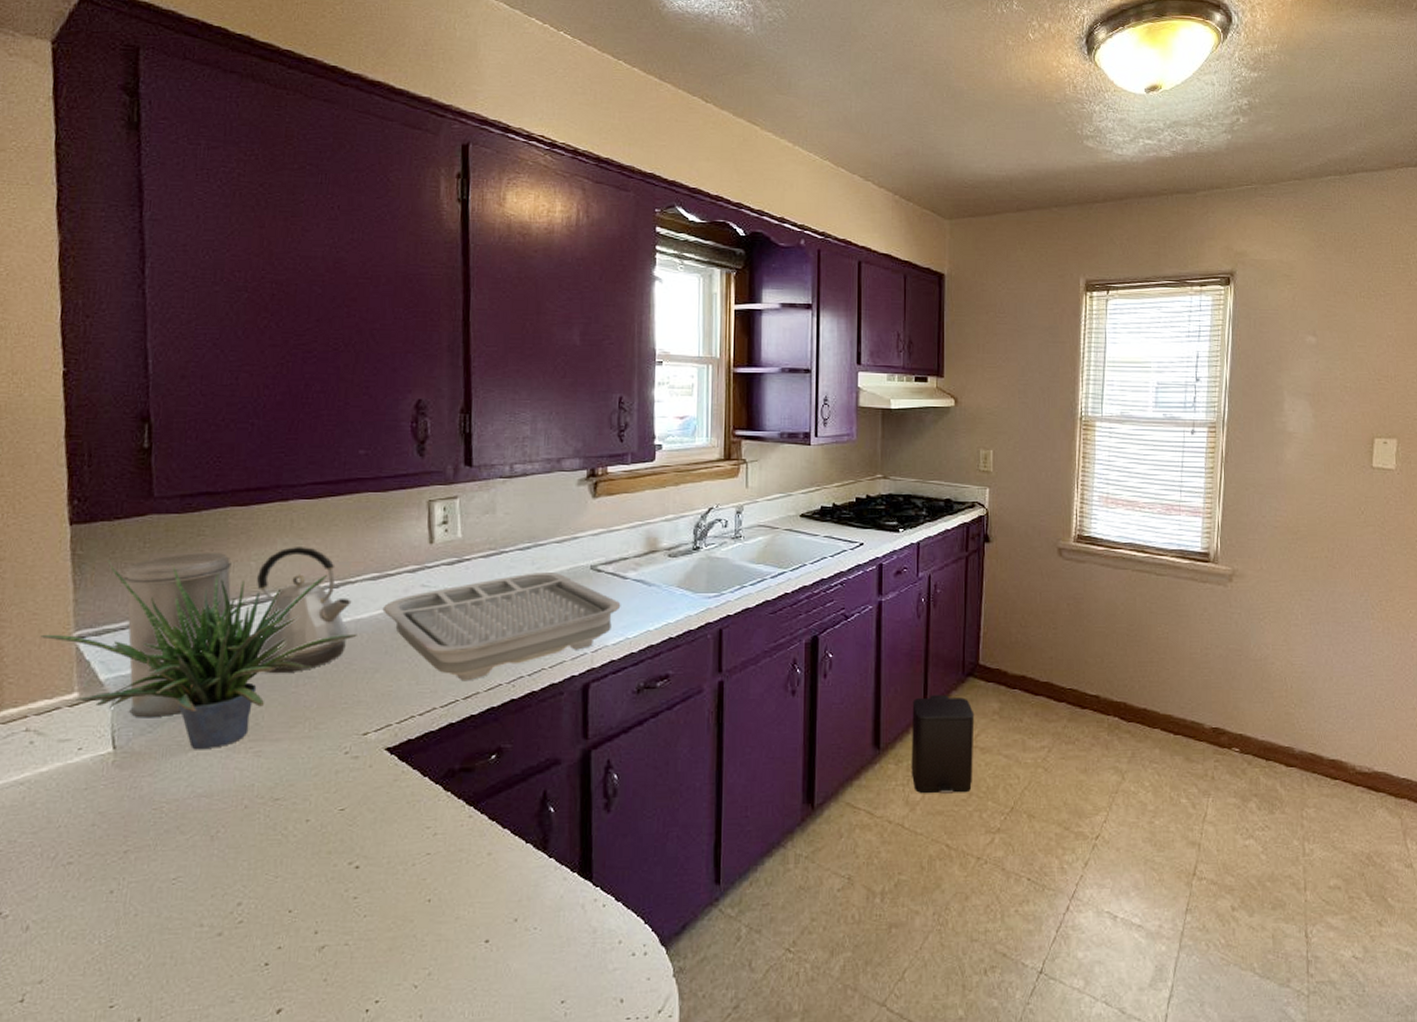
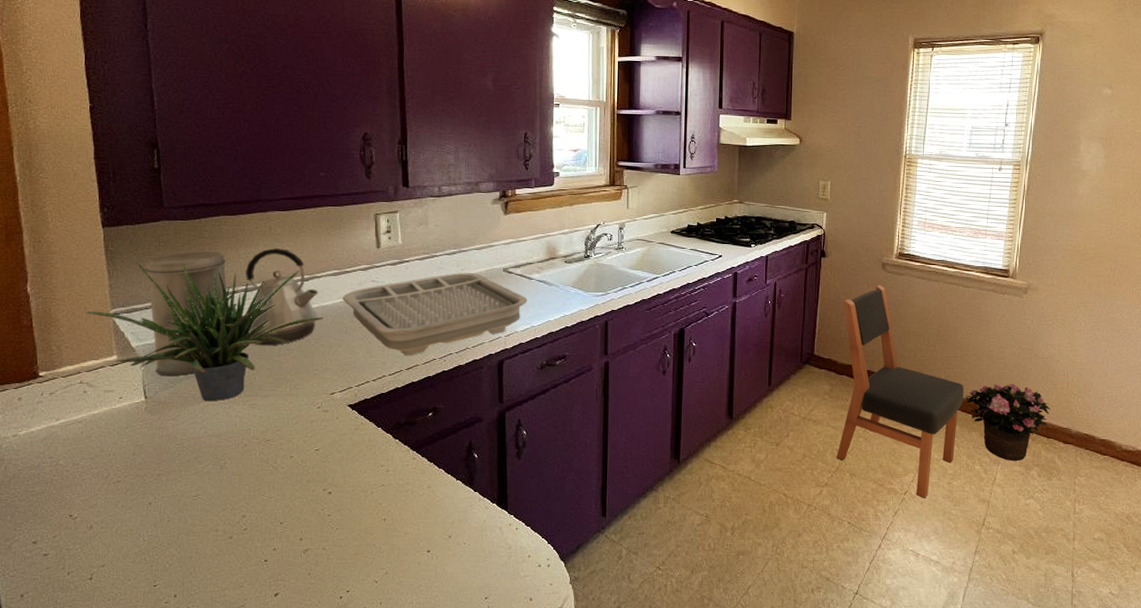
pedal bin: present [911,695,975,794] -> none [757,378,809,455]
dining chair: none [1011,574,1163,844] -> present [837,284,964,499]
potted flower: none [1164,692,1268,791] -> present [964,383,1051,461]

